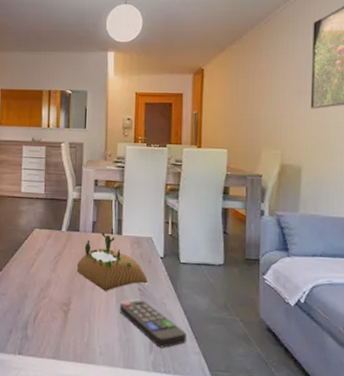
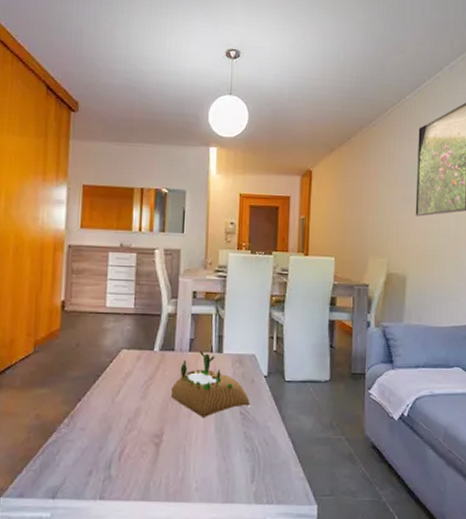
remote control: present [119,300,187,348] -> none [218,424,291,476]

